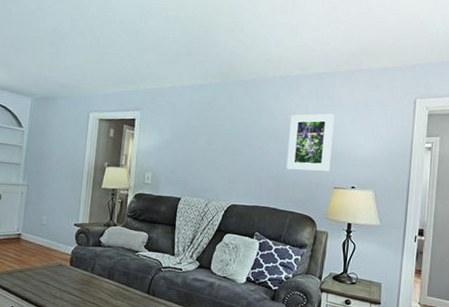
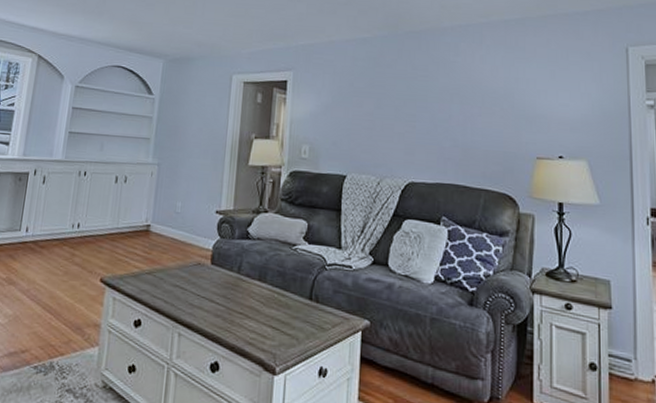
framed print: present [286,113,335,172] -> none [474,67,530,139]

